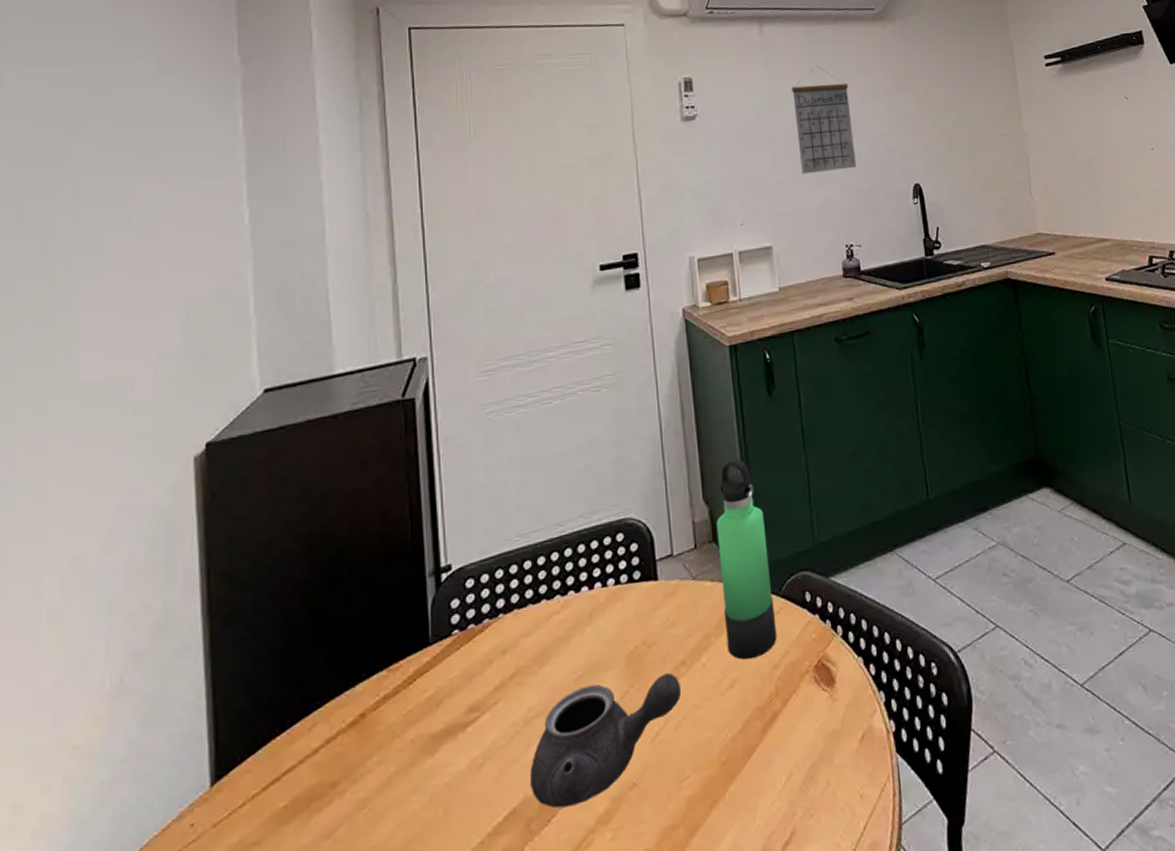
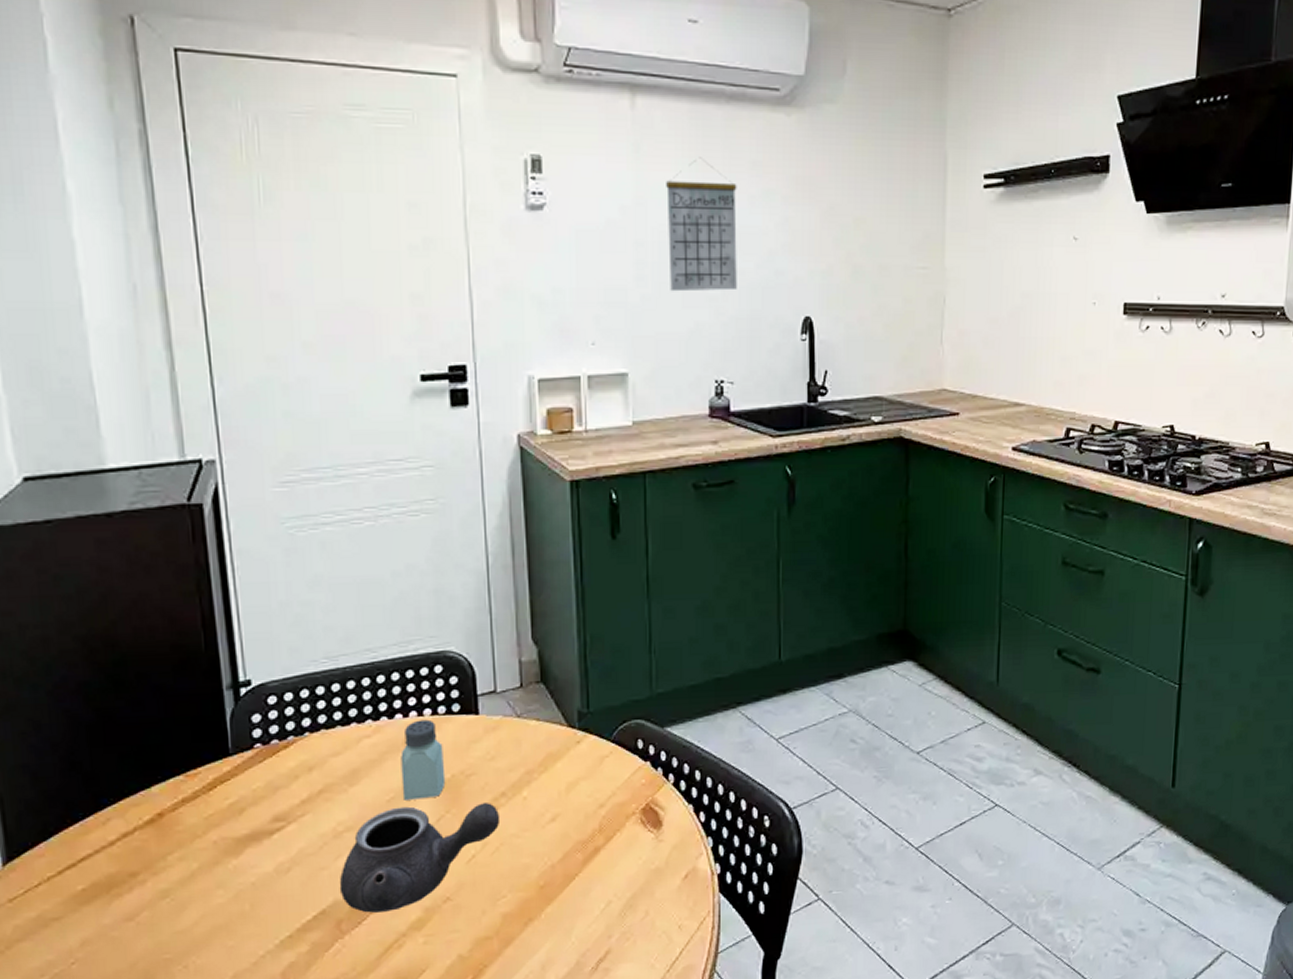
saltshaker: none [587,589,629,678] -> present [400,719,446,800]
thermos bottle: present [716,458,777,660] -> none [545,601,605,798]

